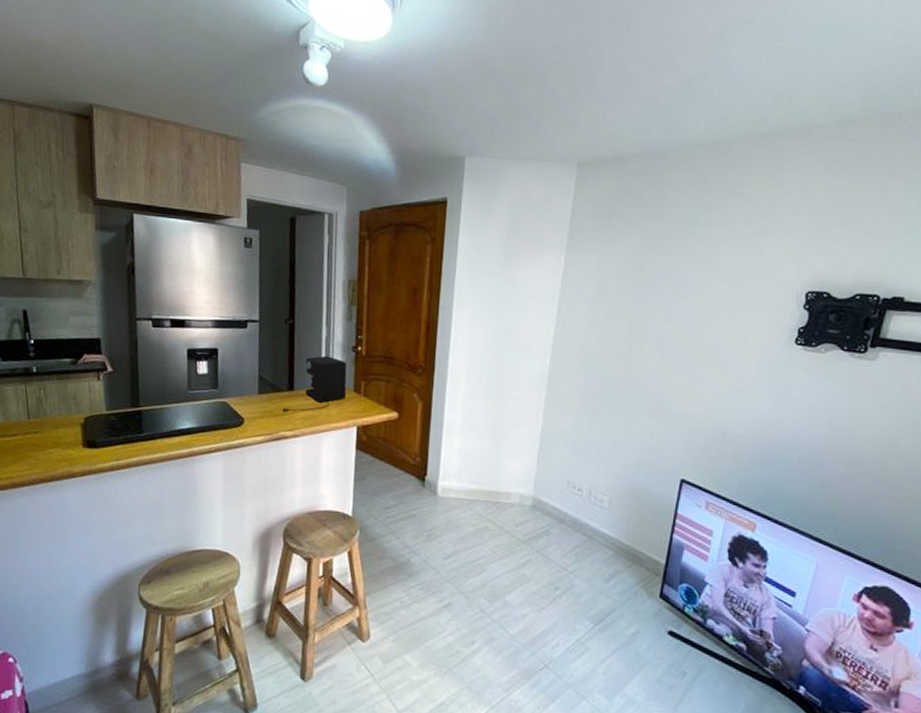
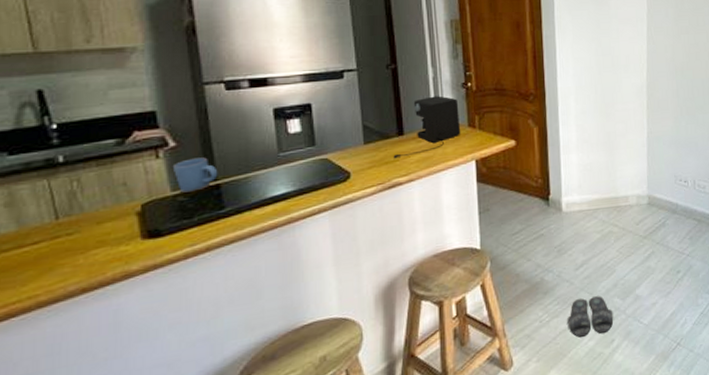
mug: none [108,384,141,414] -> present [172,157,218,193]
slippers: none [428,590,478,633] -> present [567,296,614,338]

